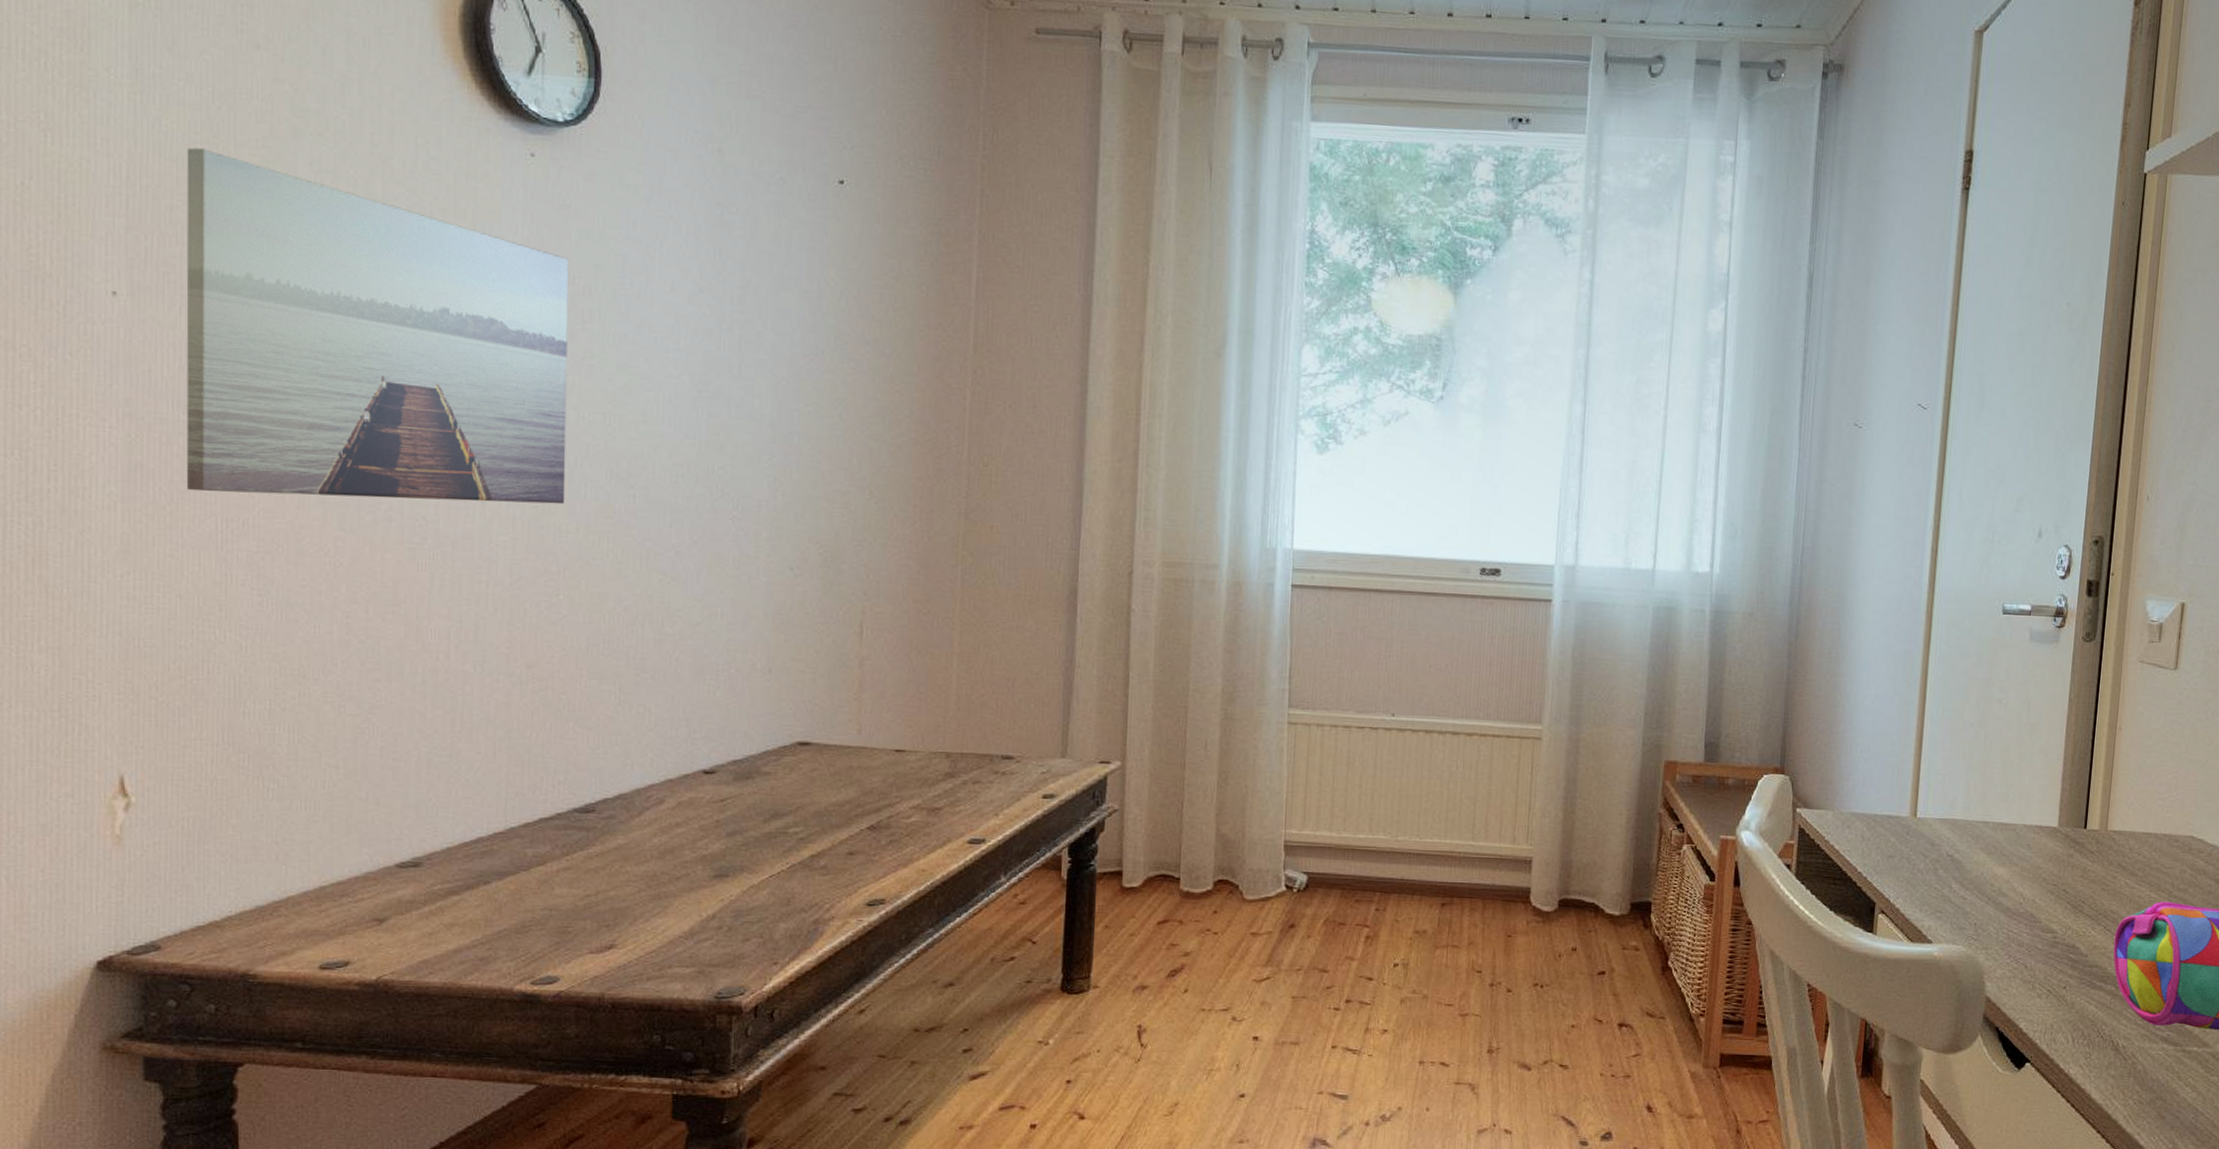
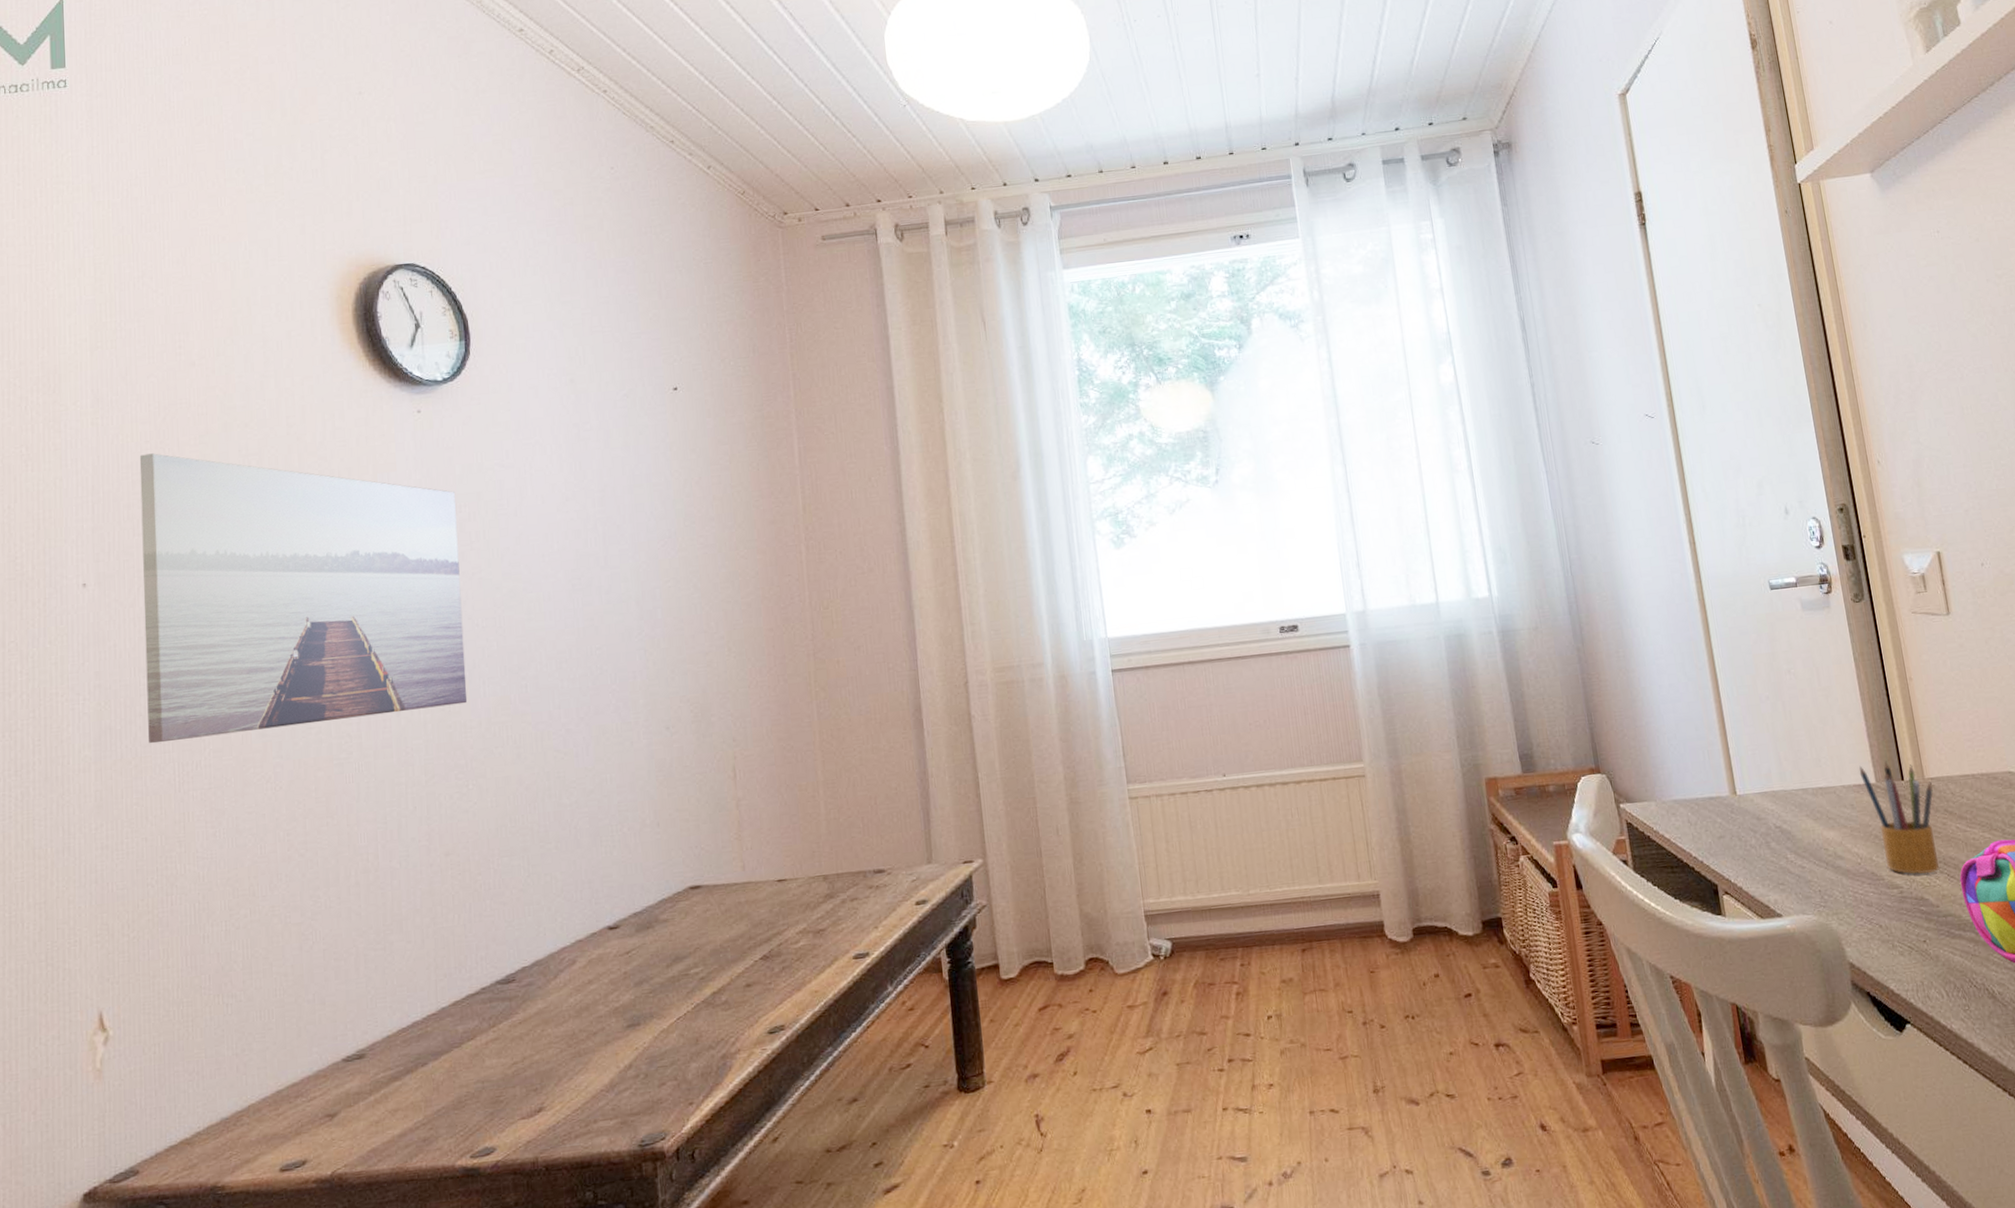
pencil box: none [2044,807,2113,923] -> present [1859,761,1939,874]

